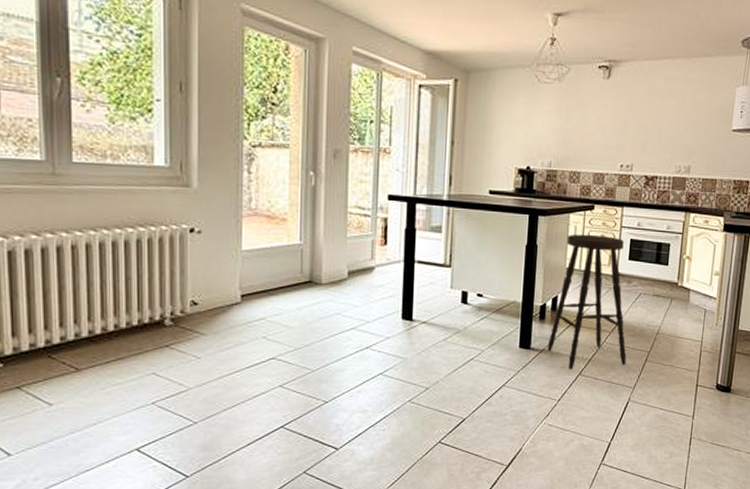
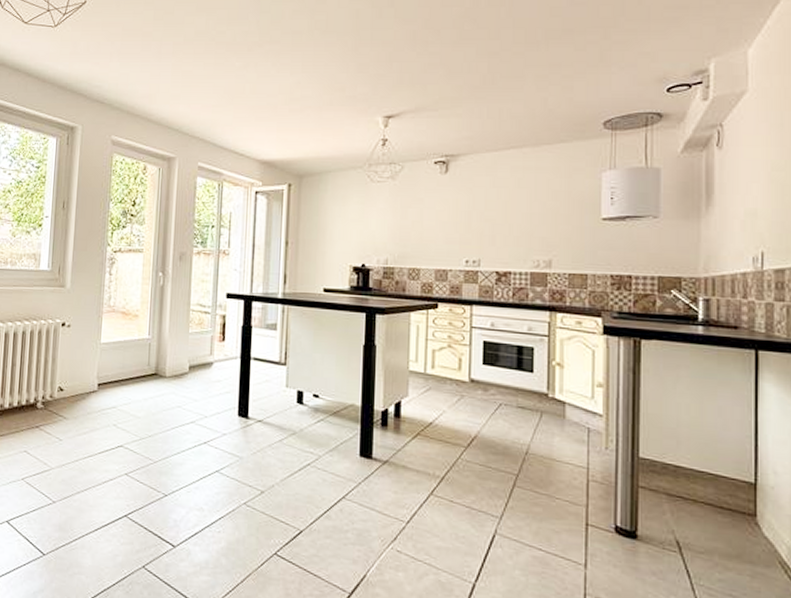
bar stool: present [547,234,627,370] -> none [391,334,488,488]

